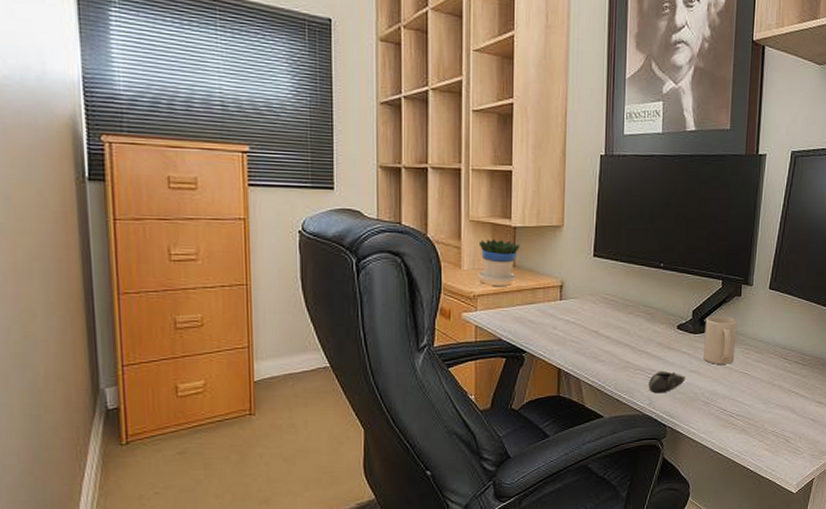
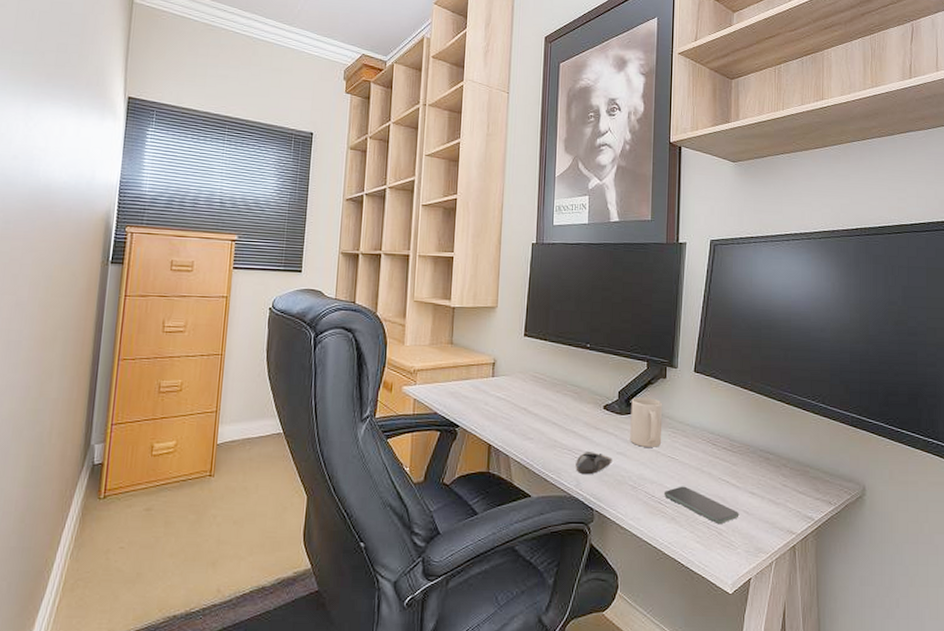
flowerpot: present [478,238,520,286] -> none [419,317,458,362]
smartphone: none [735,399,807,432] -> present [663,486,740,523]

